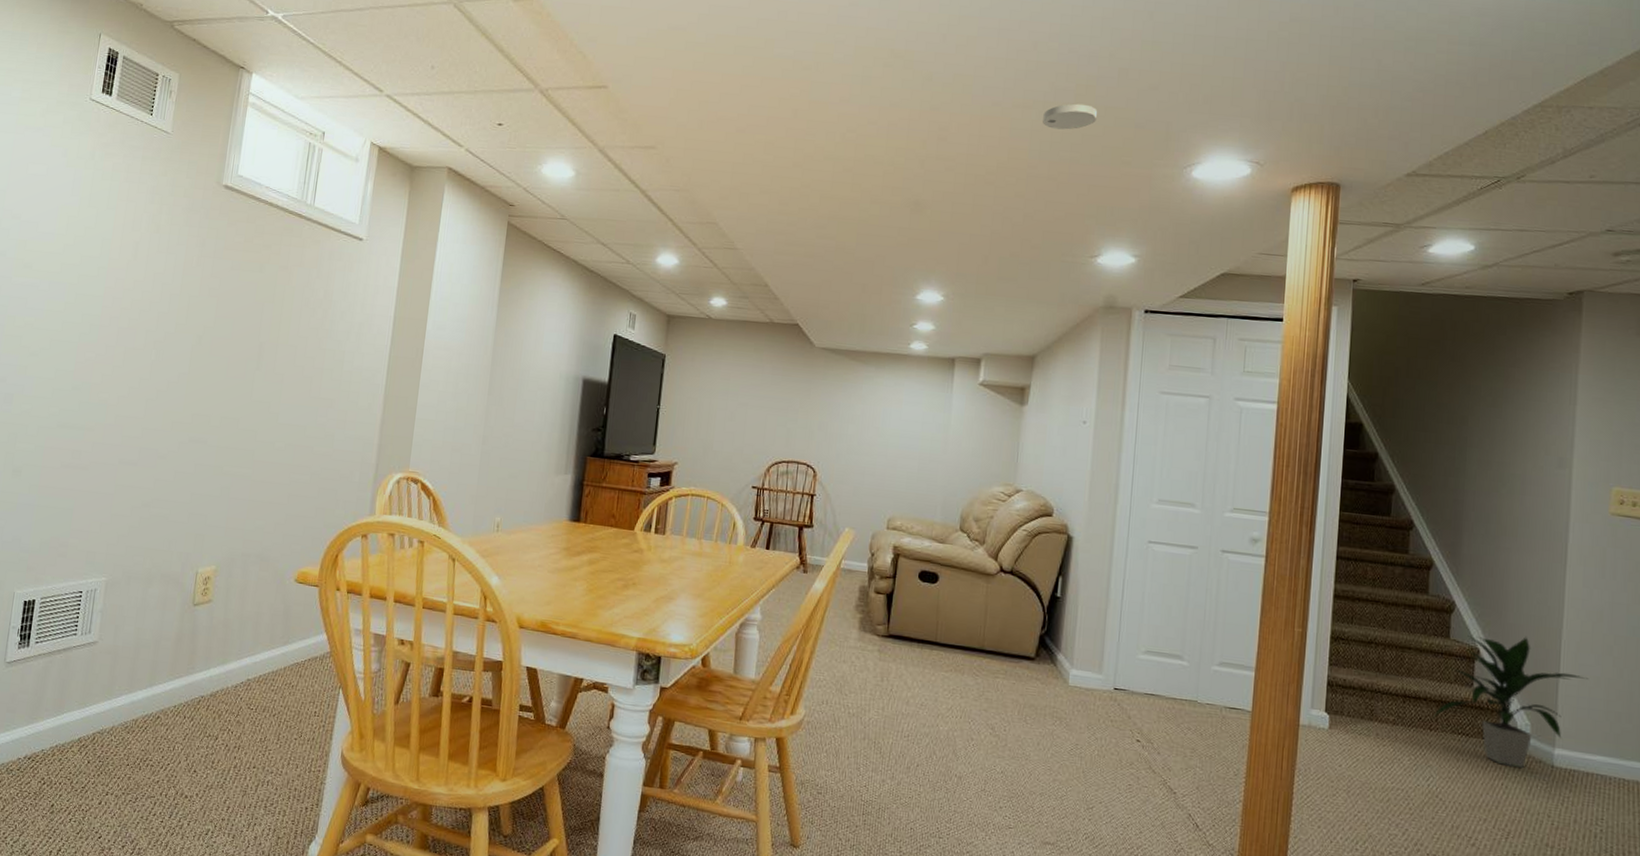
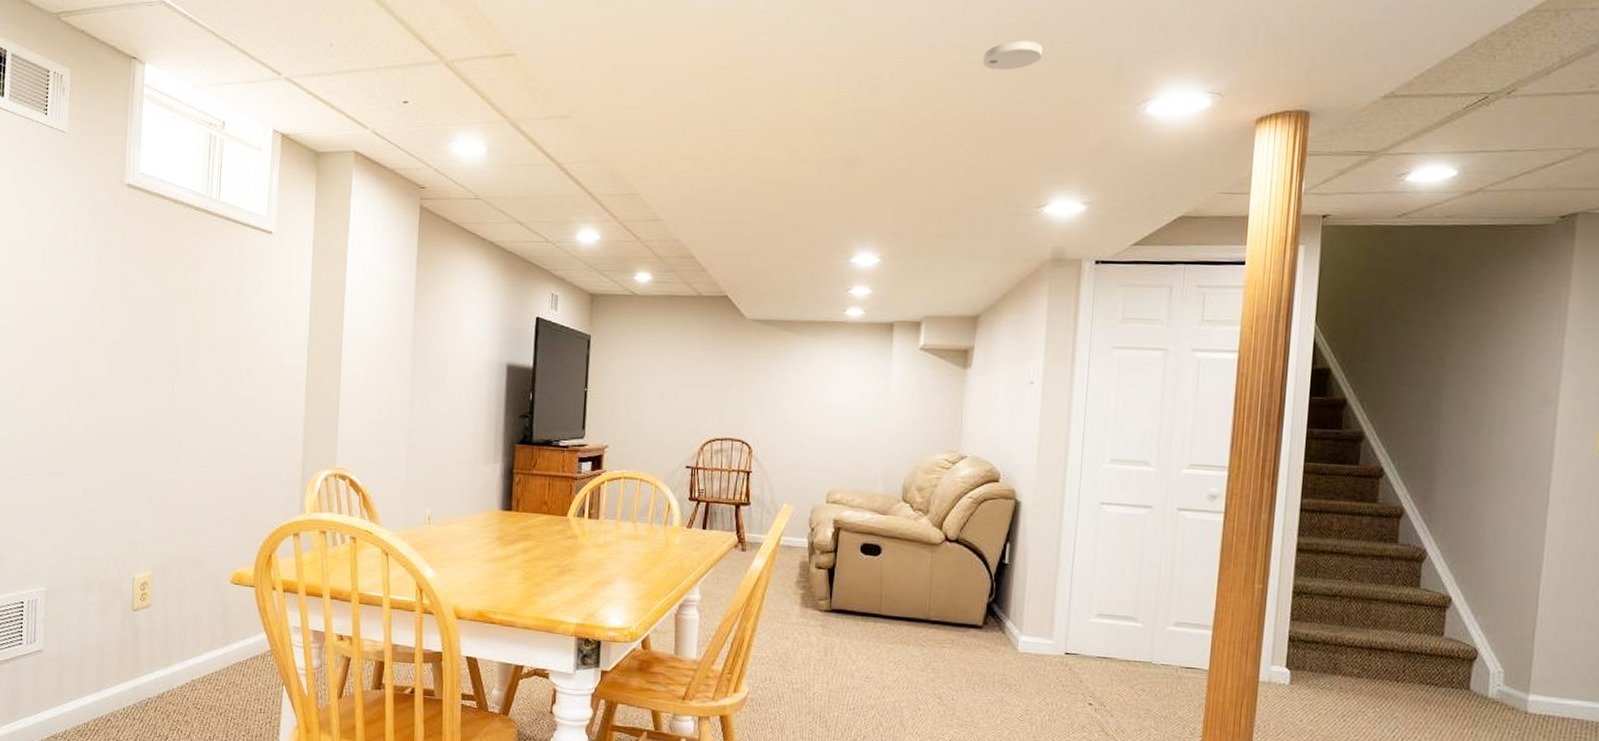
indoor plant: present [1432,635,1589,769] -> none [1399,583,1569,716]

